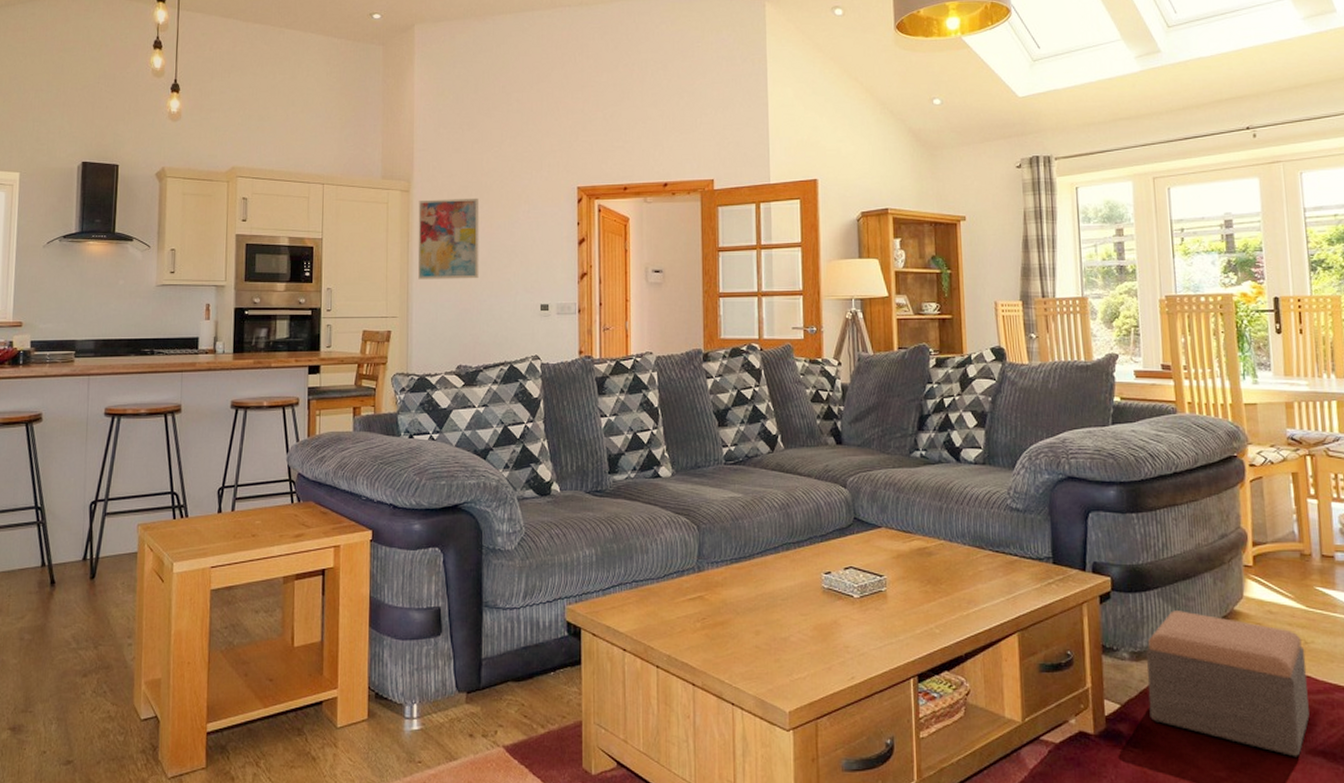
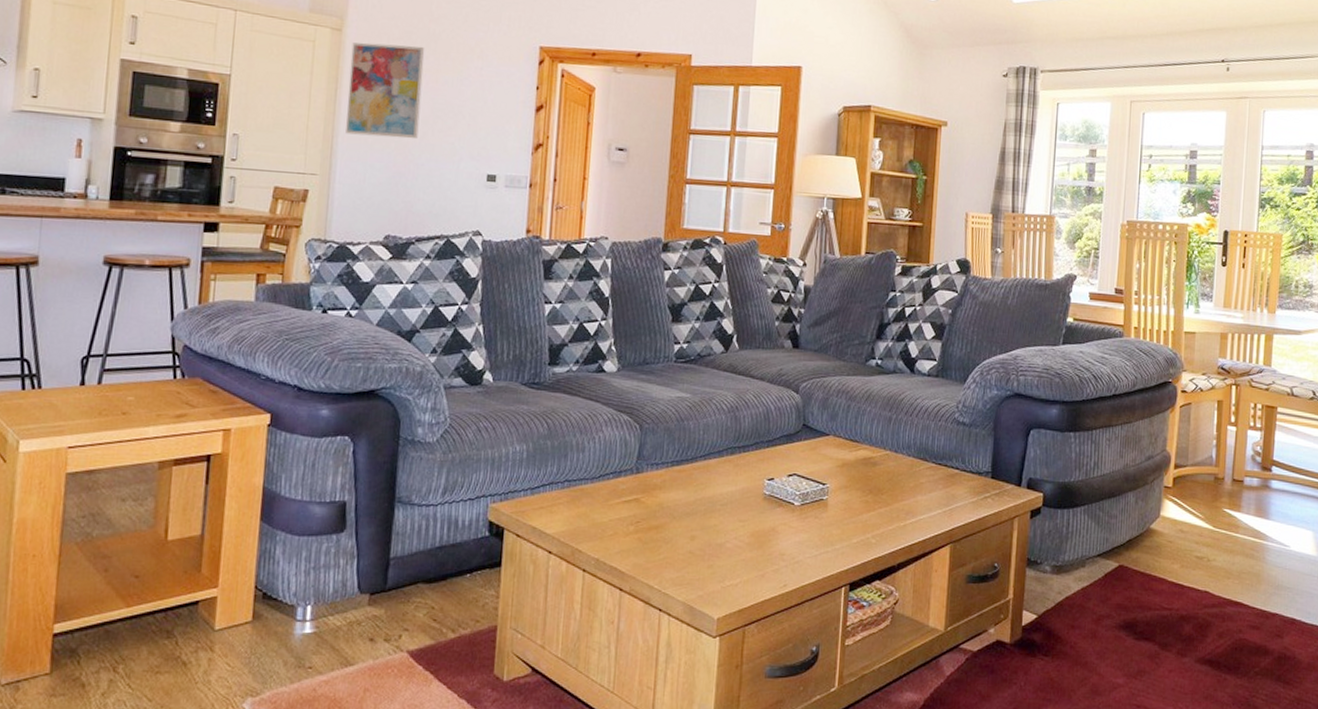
footstool: present [1146,610,1310,757] -> none [1062,527,1207,666]

